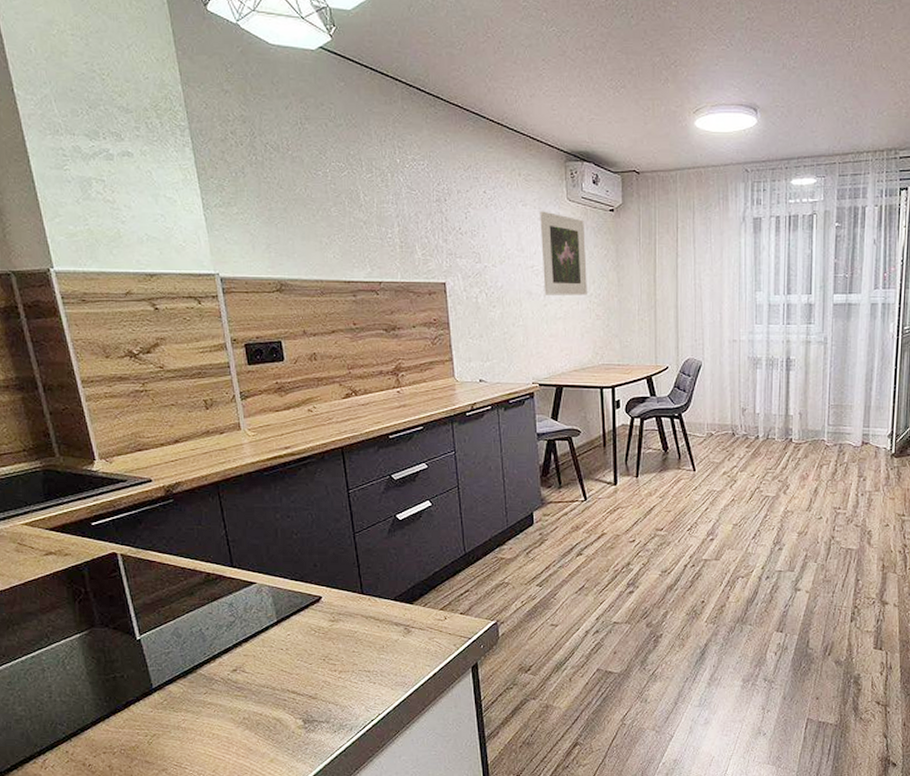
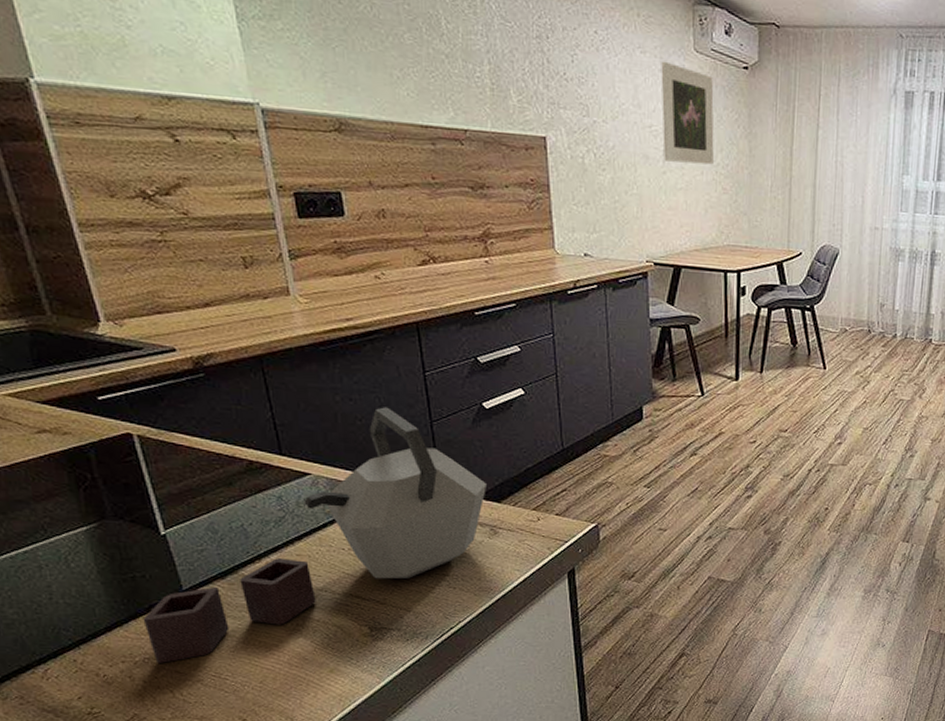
kettle: none [121,522,401,754] -> present [143,407,486,663]

